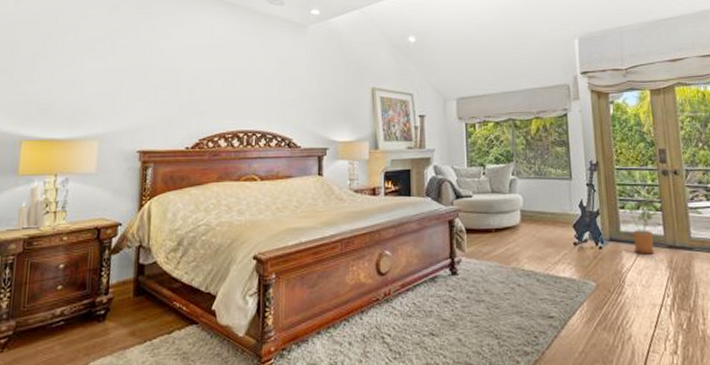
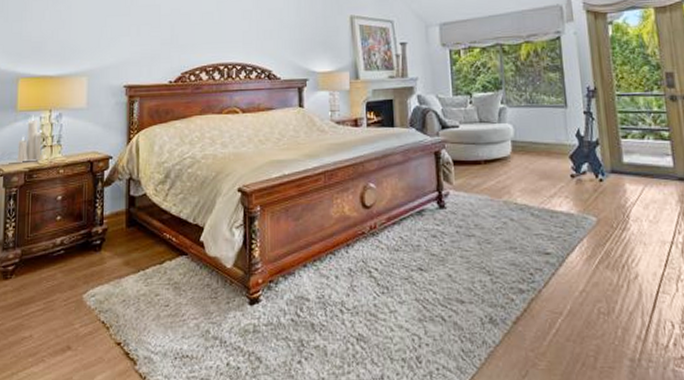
house plant: present [623,194,659,255] -> none [626,122,667,188]

